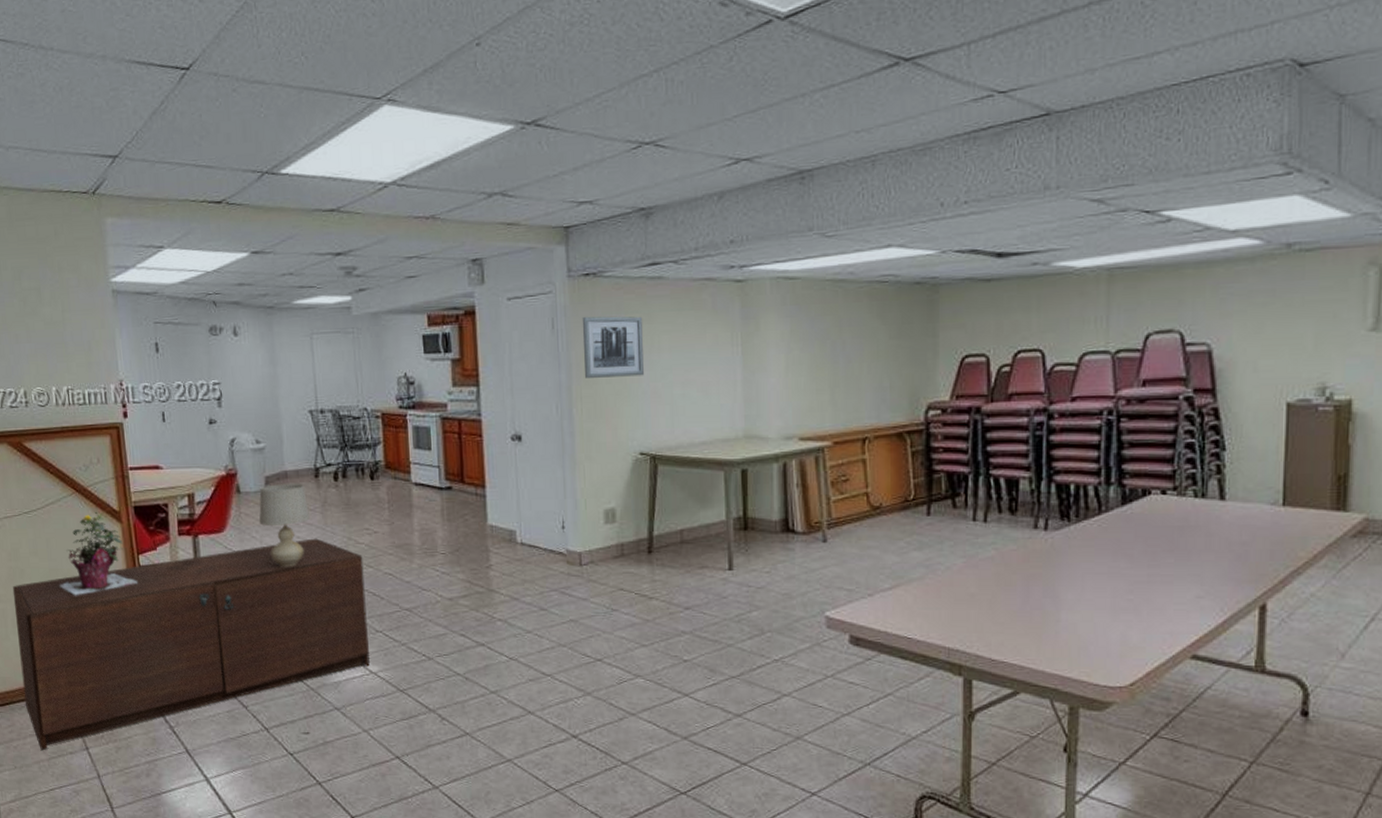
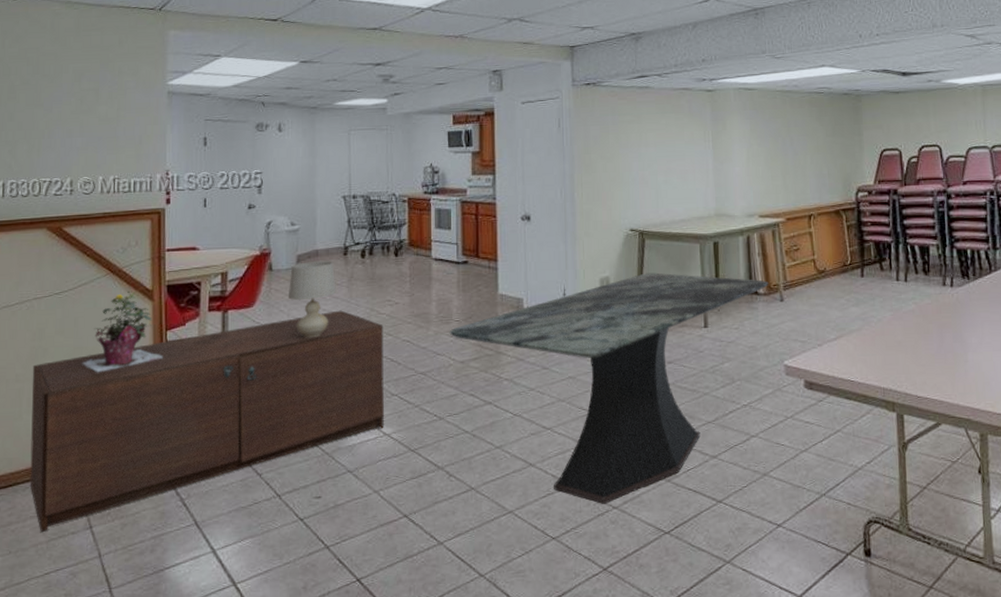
dining table: none [434,504,809,759] -> present [449,272,769,504]
wall art: present [582,316,644,378] -> none [583,117,634,168]

